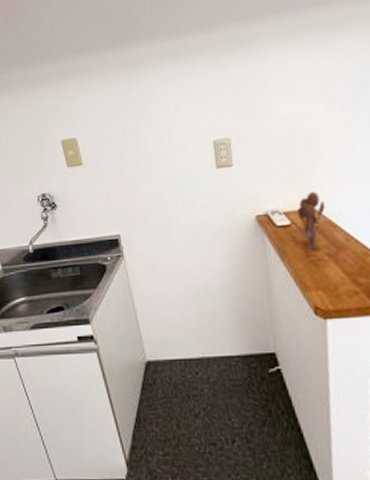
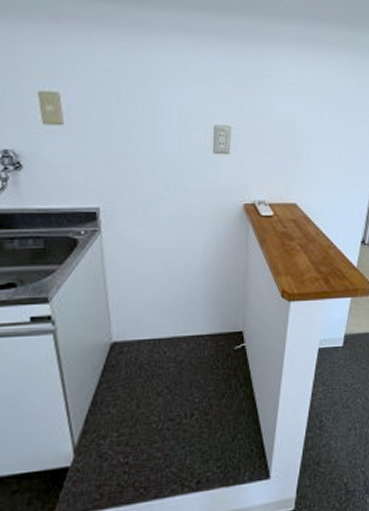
utensil holder: present [296,192,325,251] -> none [280,188,304,241]

